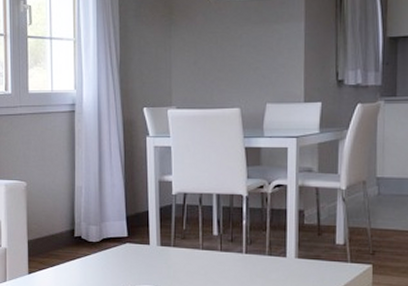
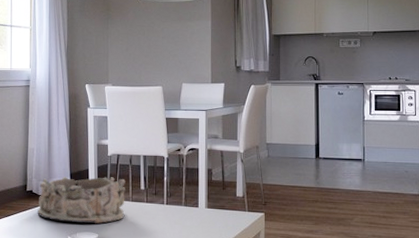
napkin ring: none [88,220,194,276] -> present [37,177,125,224]

